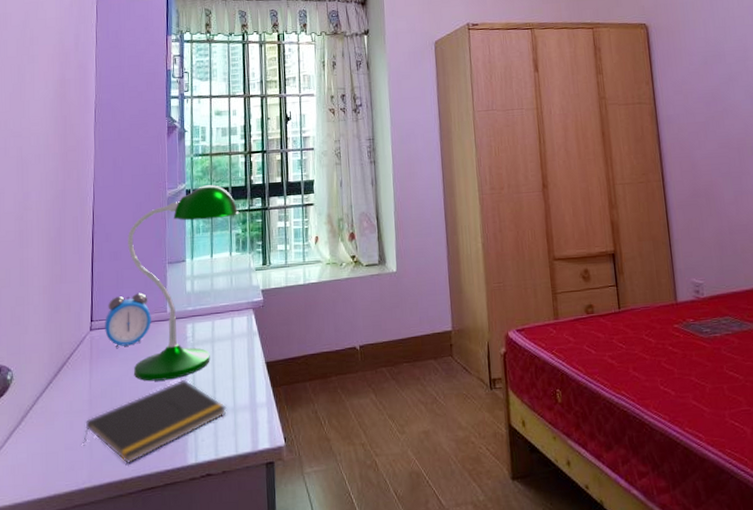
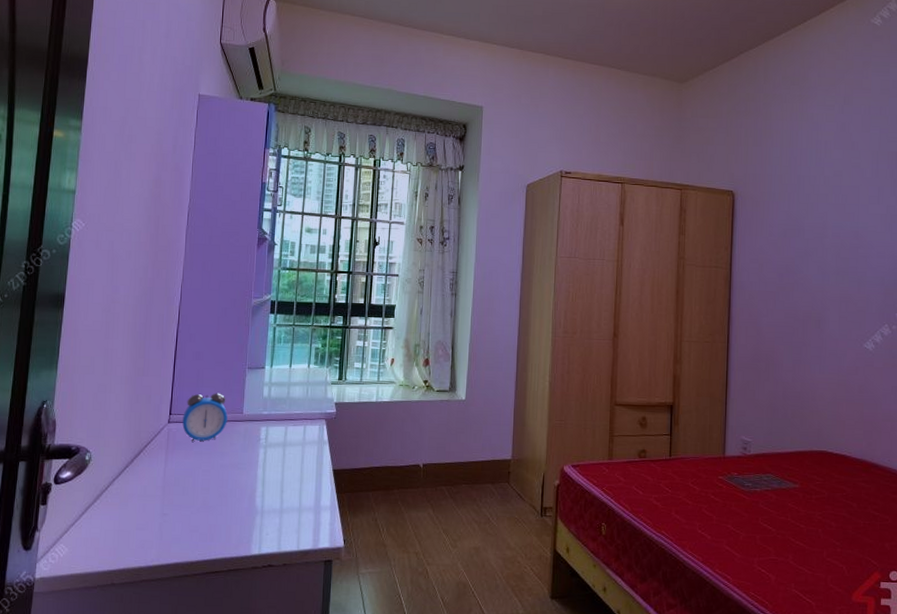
notepad: present [83,379,227,464] -> none [154,477,292,549]
desk lamp: present [128,185,240,381] -> none [207,298,321,476]

